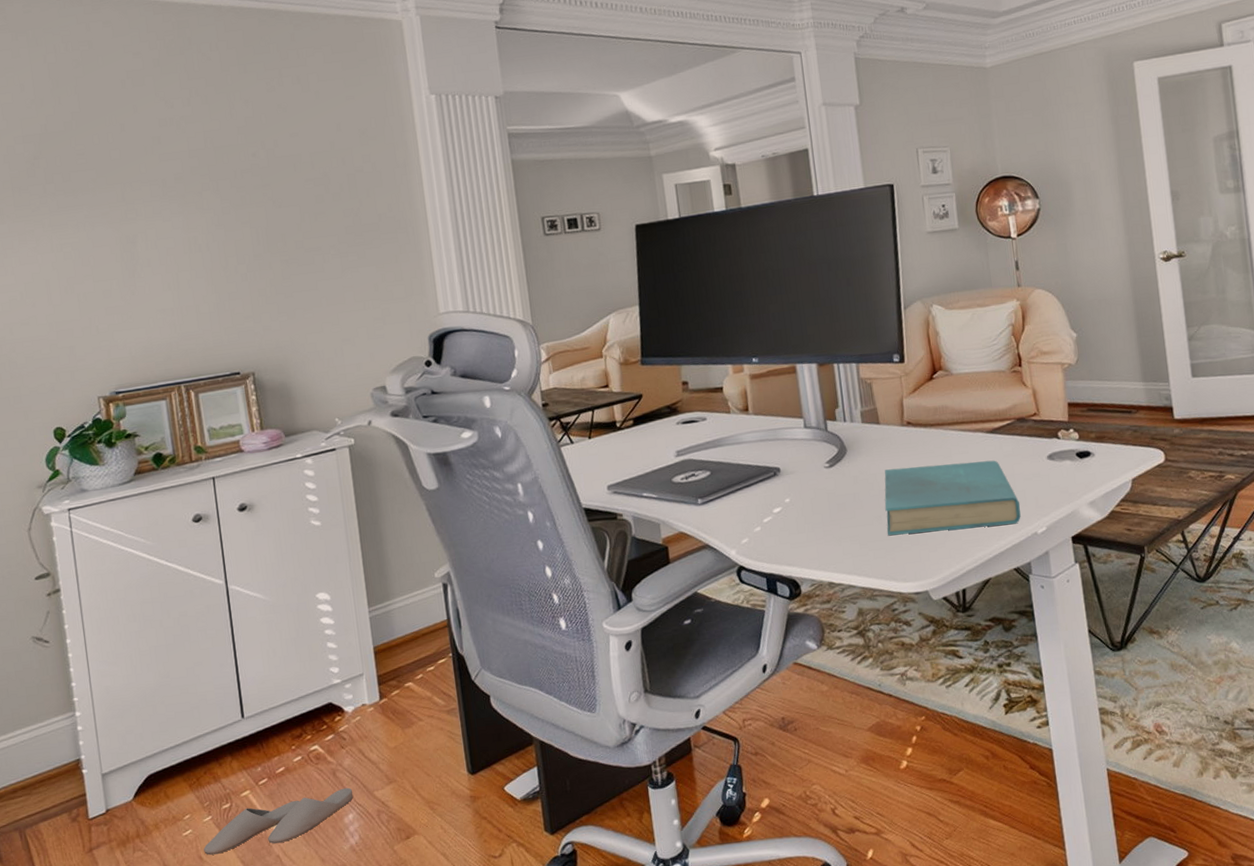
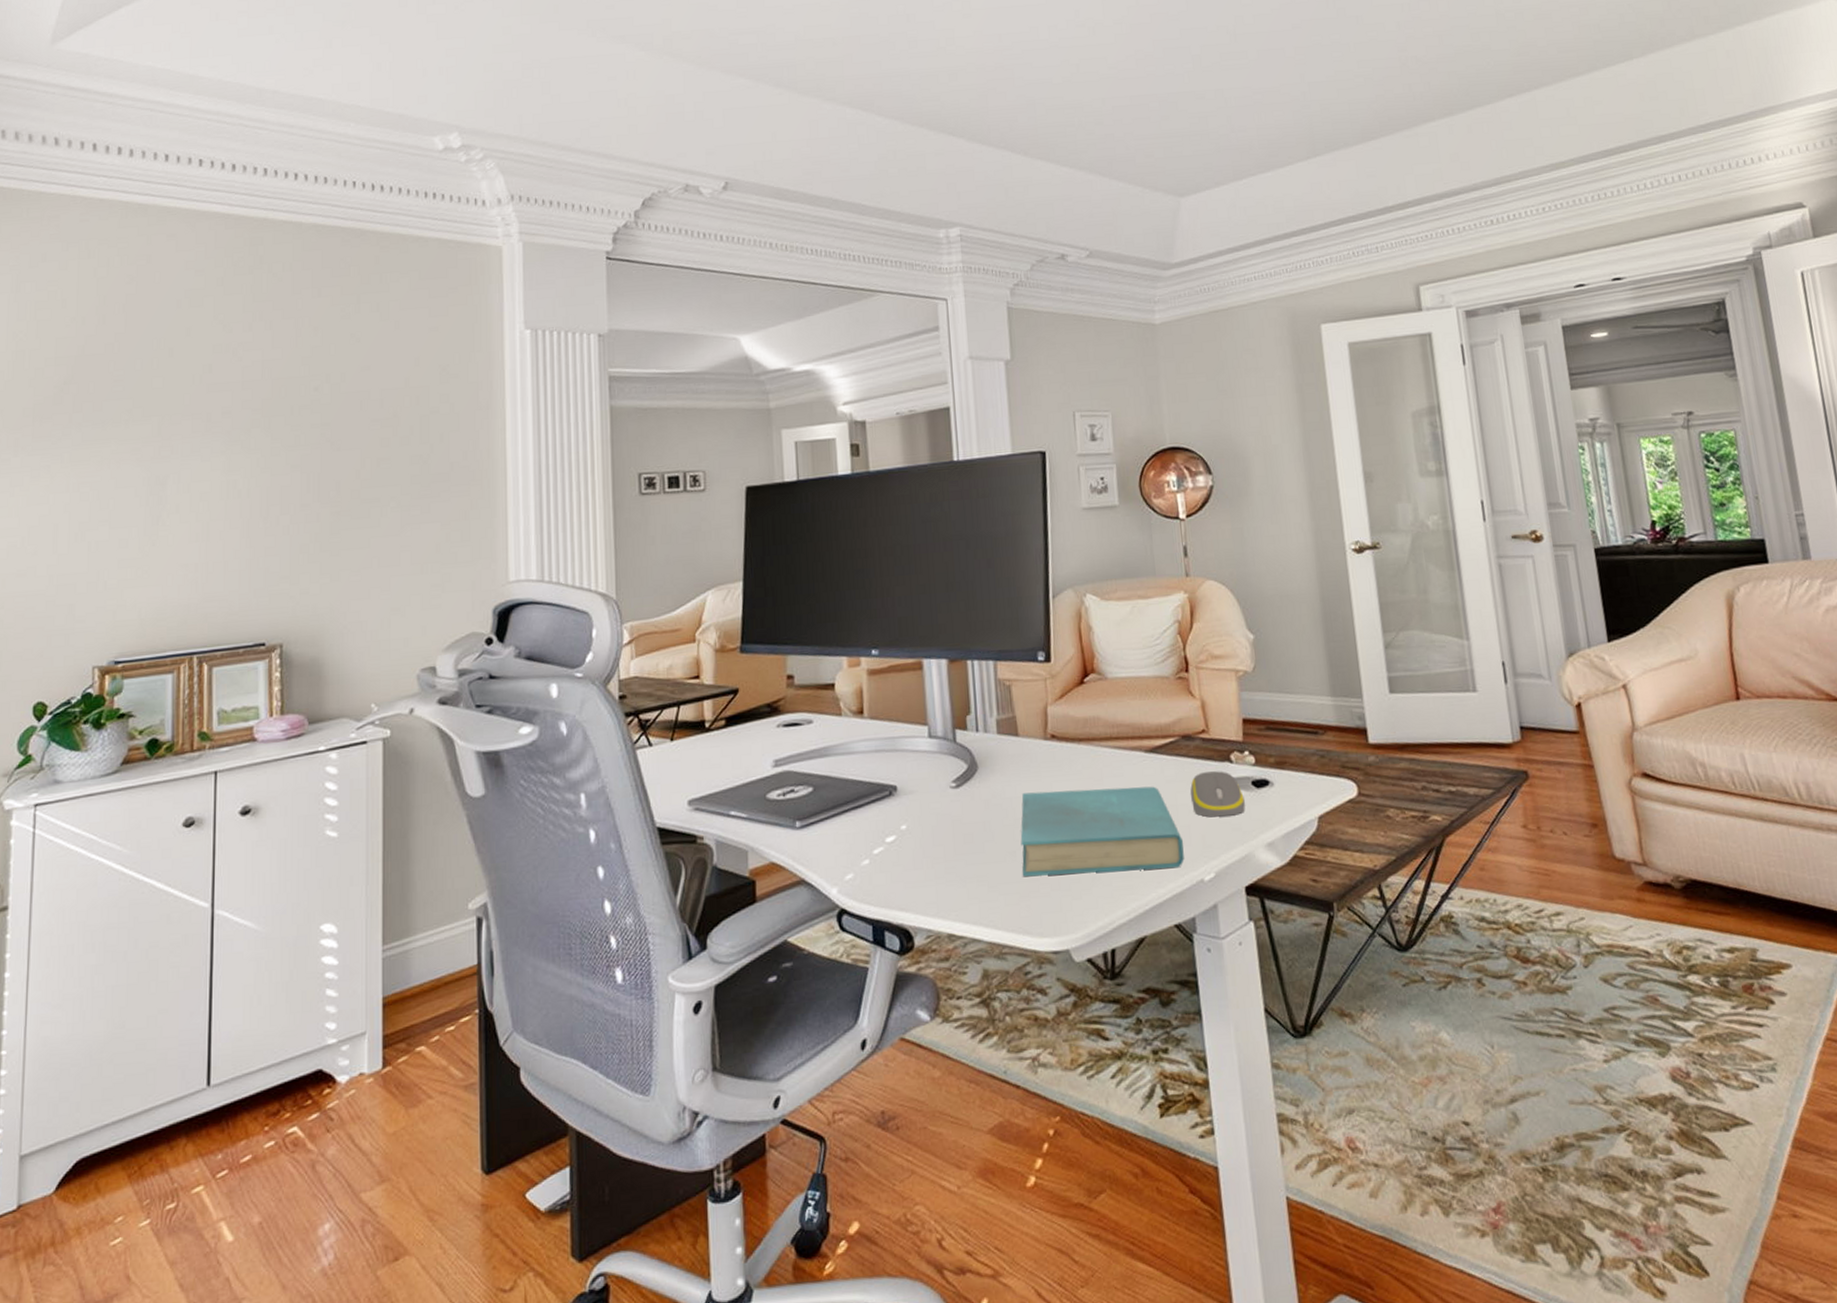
slippers: present [204,787,353,855] -> none [134,1186,334,1274]
computer mouse: none [1024,446,1071,483] -> present [1190,771,1245,817]

